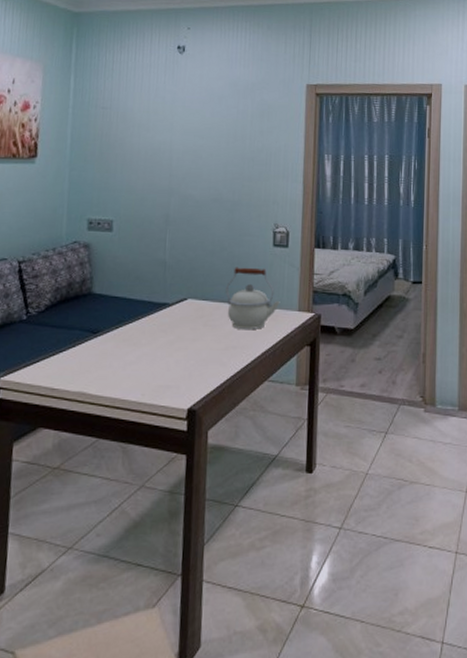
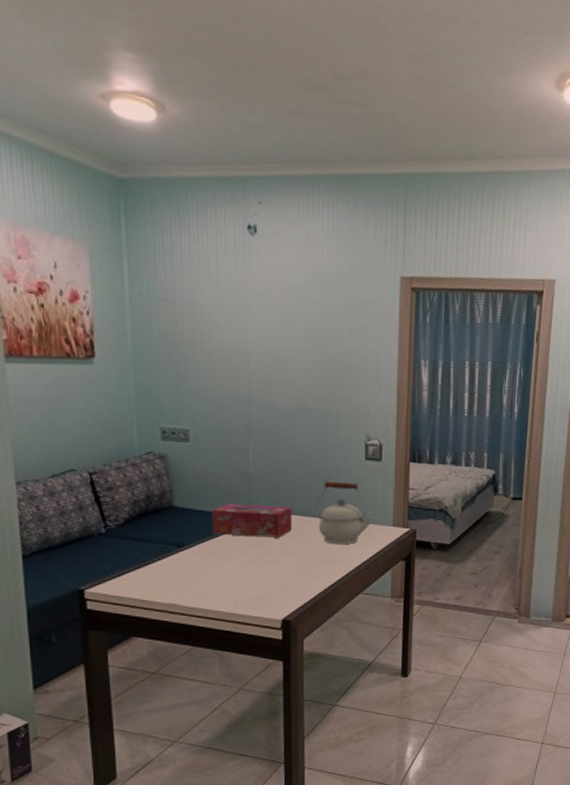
tissue box: none [126,289,203,323] -> present [212,503,293,538]

